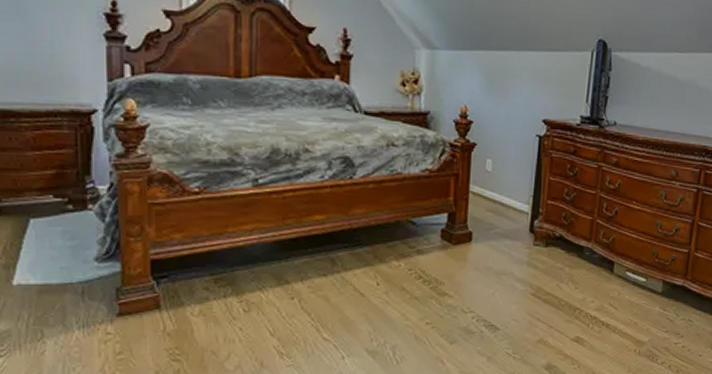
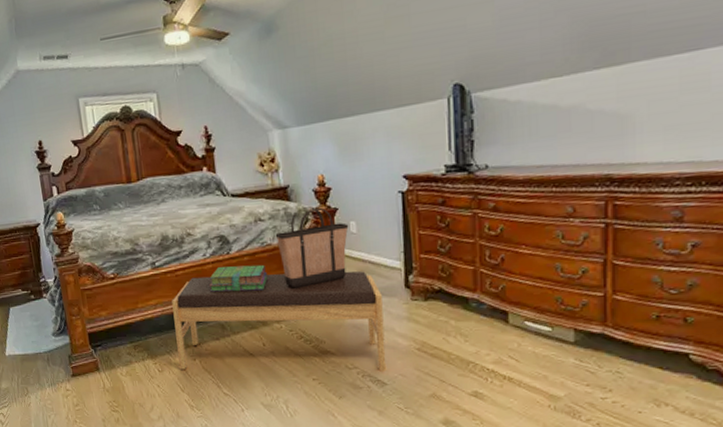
bench: none [272,201,507,316] -> present [172,271,387,372]
stack of books: none [324,191,393,223] -> present [210,264,268,292]
shopping bag: none [407,138,485,224] -> present [275,206,349,288]

